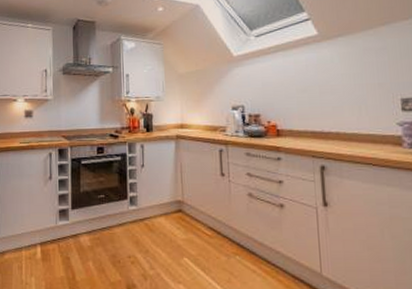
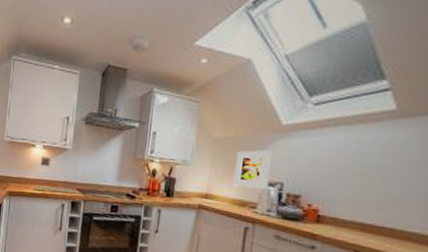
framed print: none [202,78,232,114] -> present [233,149,272,189]

